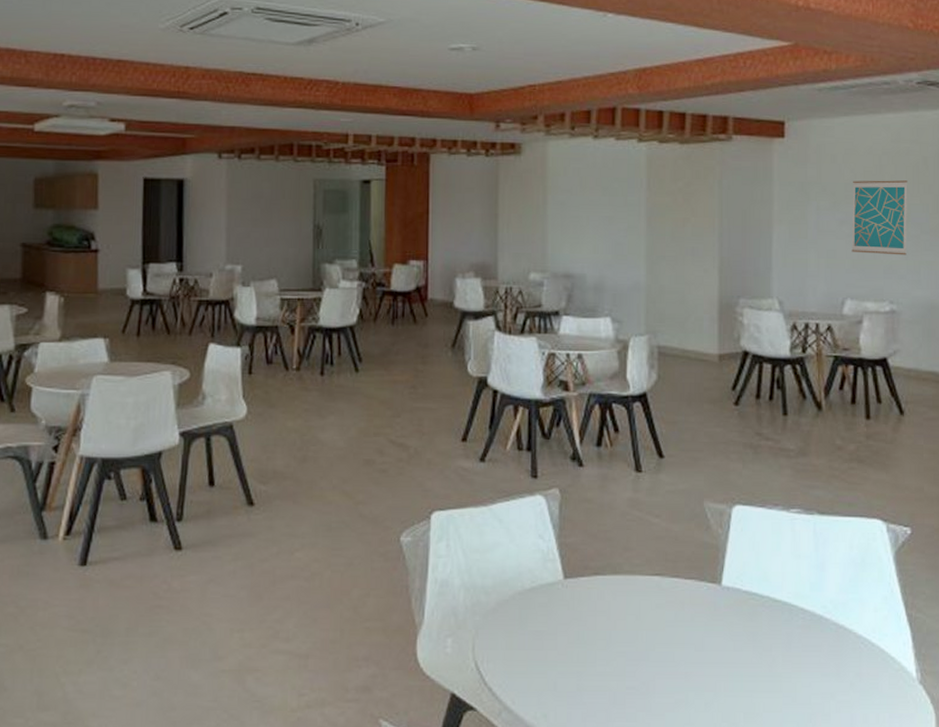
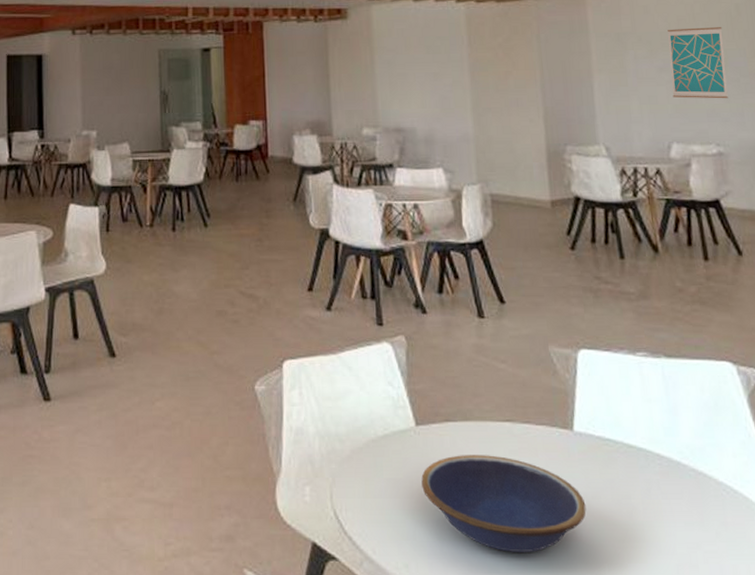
bowl: none [566,608,727,703] -> present [421,455,586,553]

